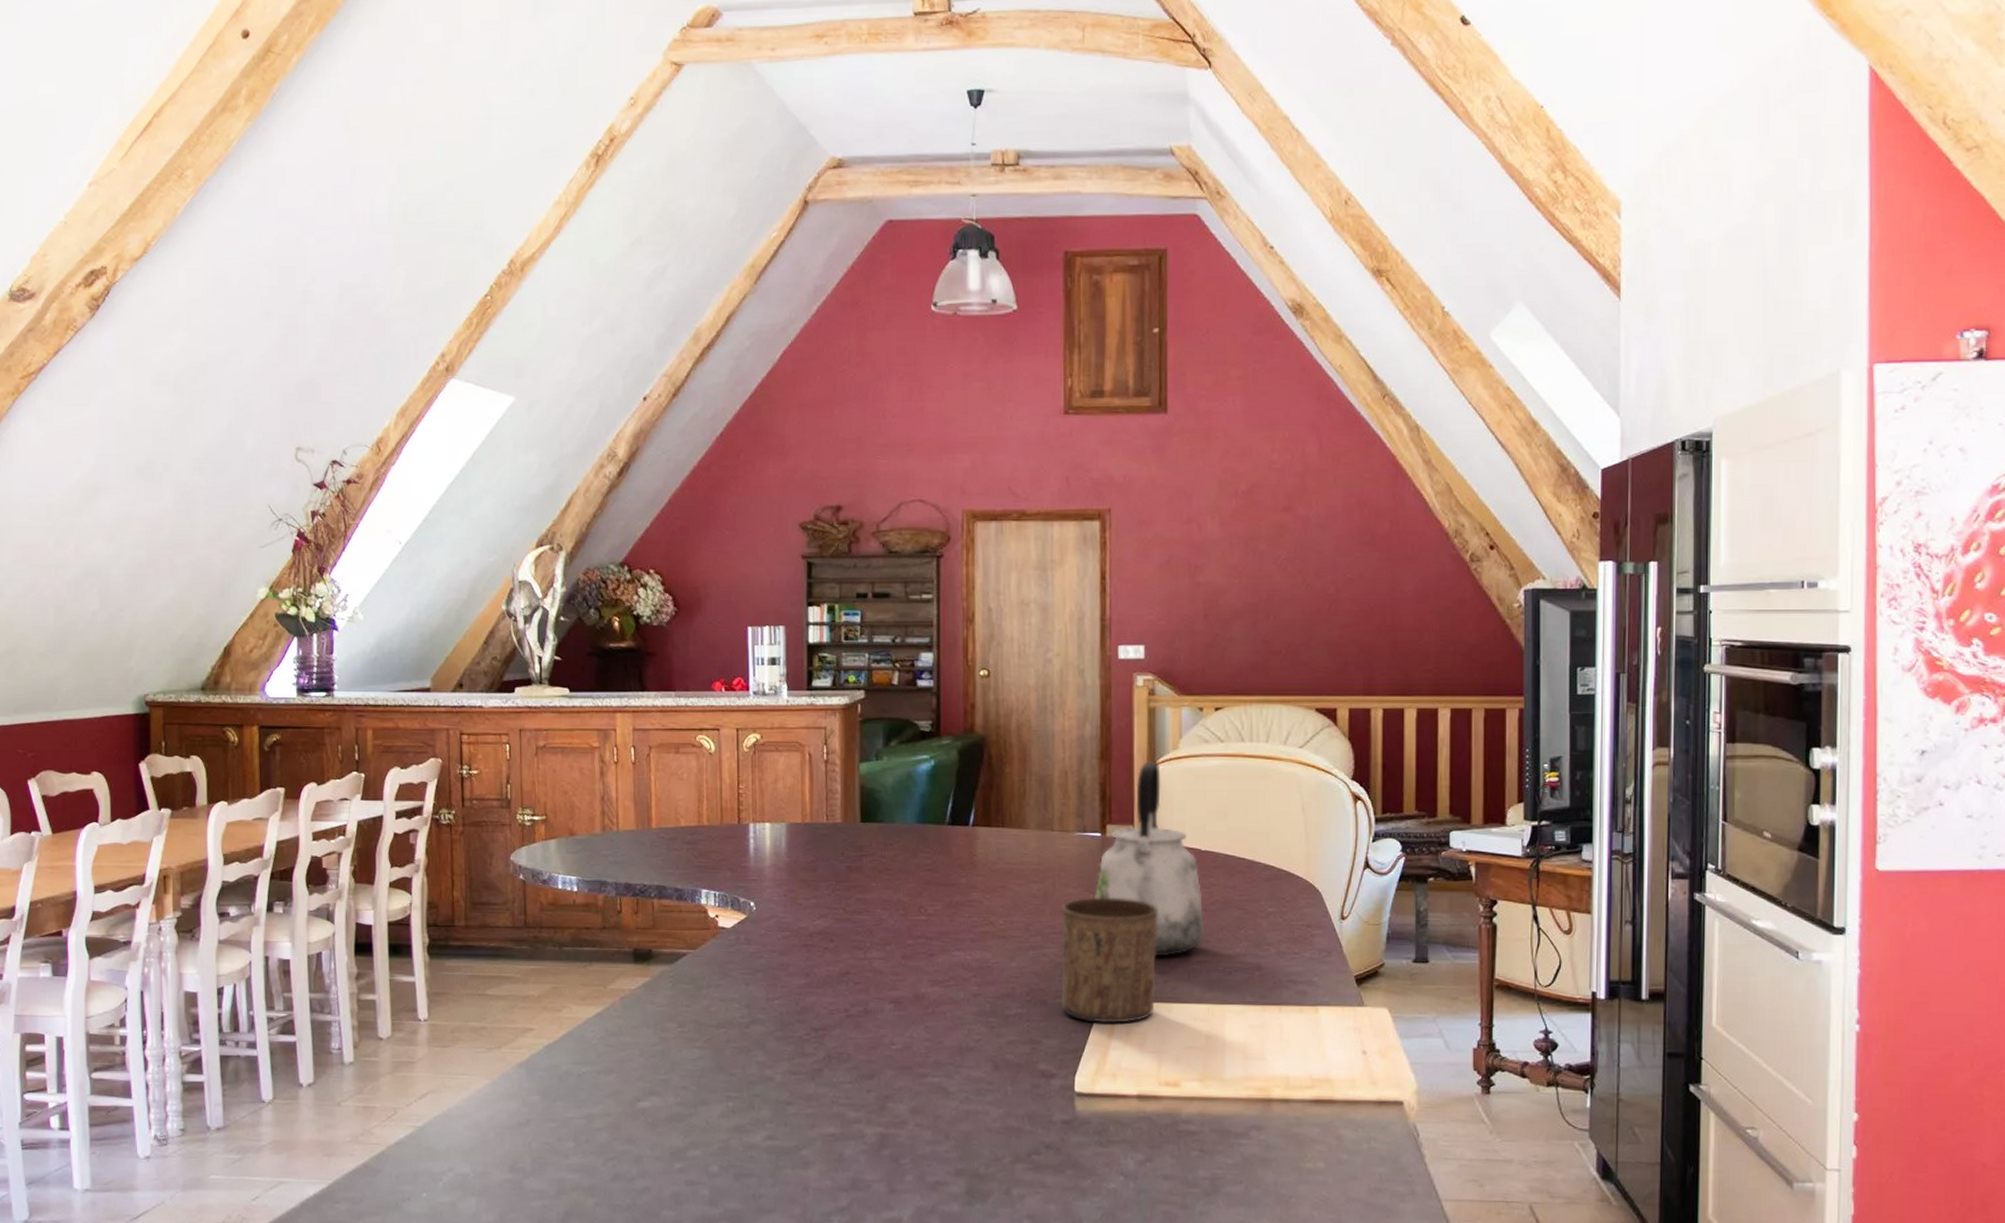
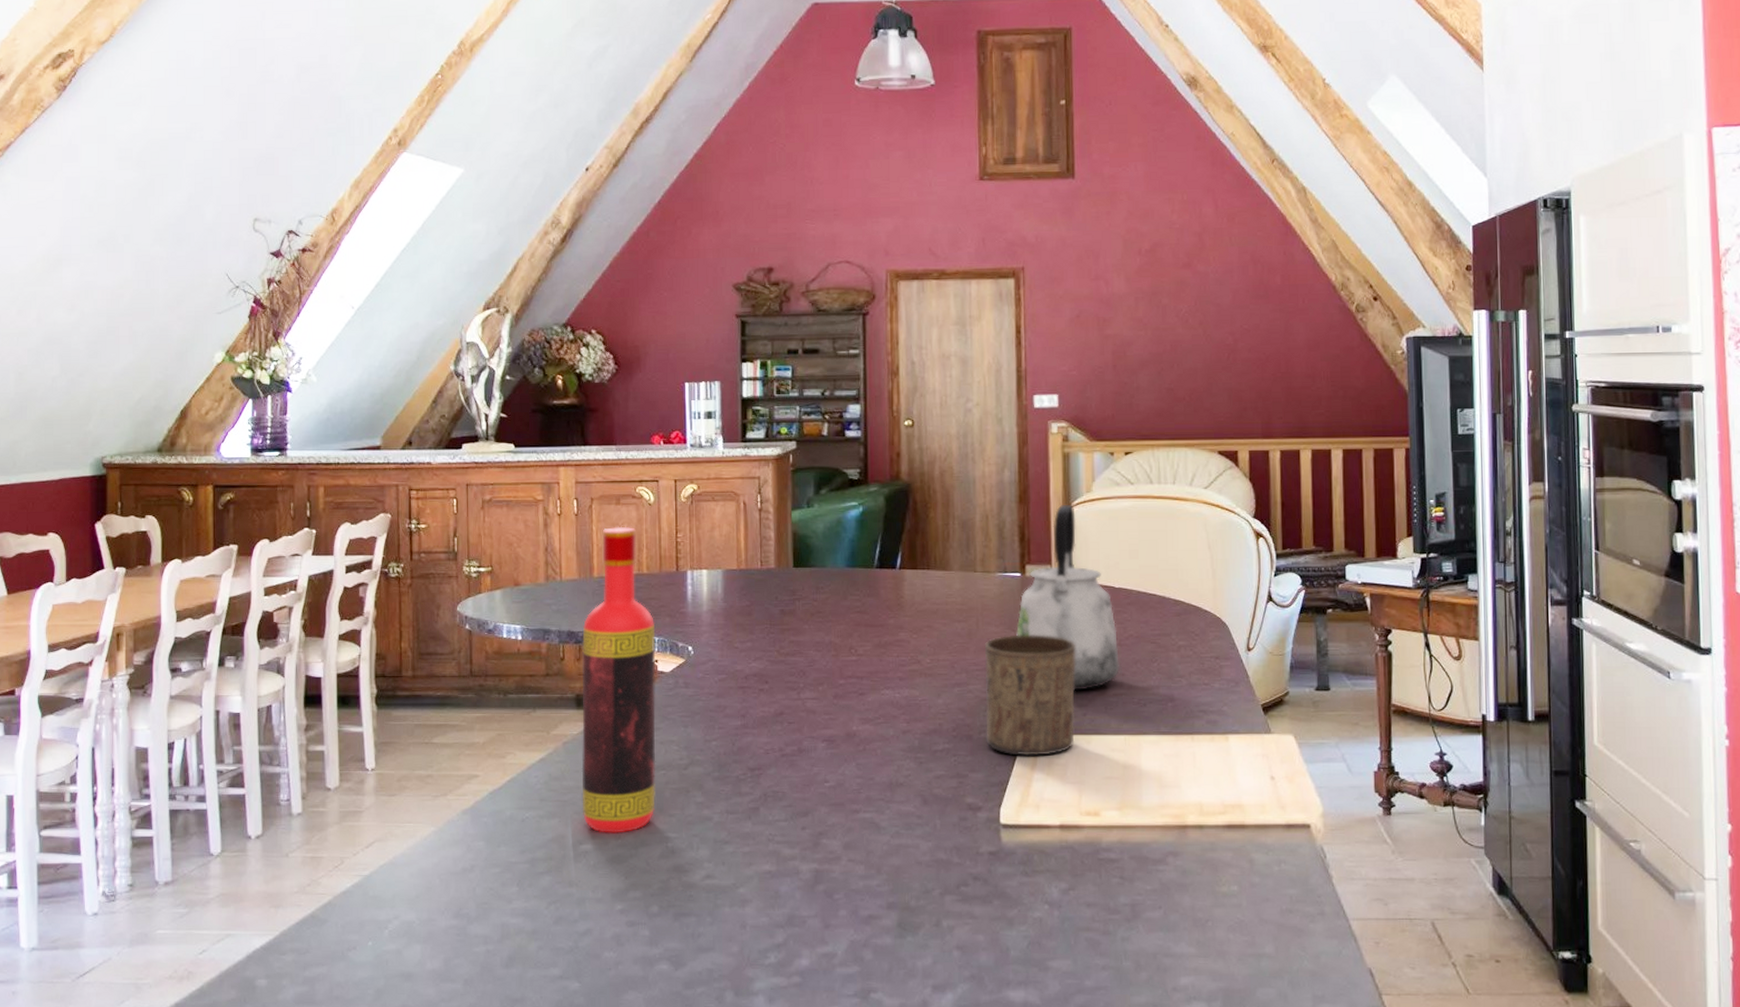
bottle: none [639,776,717,1091] -> present [581,526,656,833]

